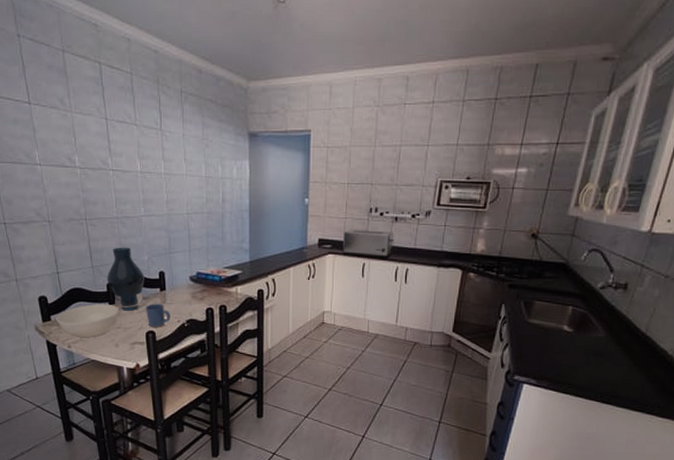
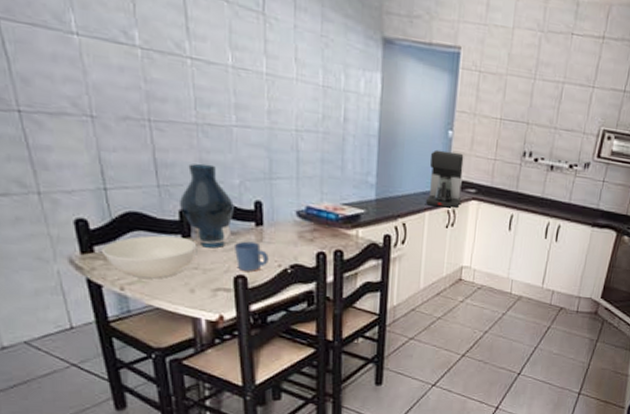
coffee maker: none [290,215,320,263] -> present [426,149,464,209]
toaster: present [342,229,395,258] -> none [488,173,548,211]

